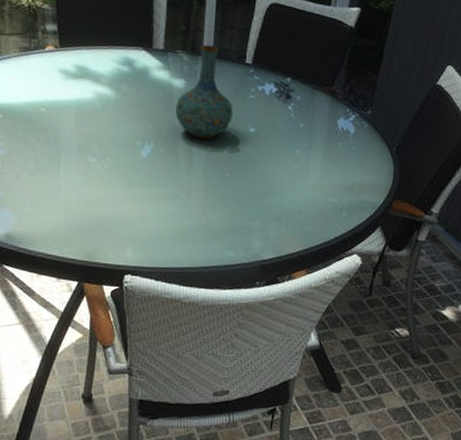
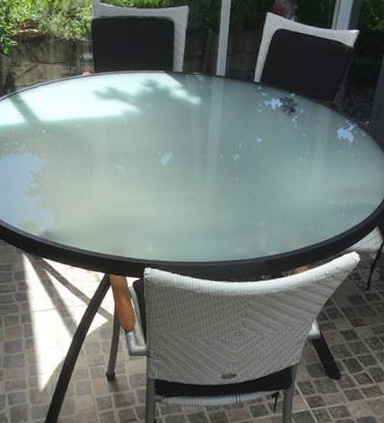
vase: present [175,44,233,140] -> none [191,66,243,149]

